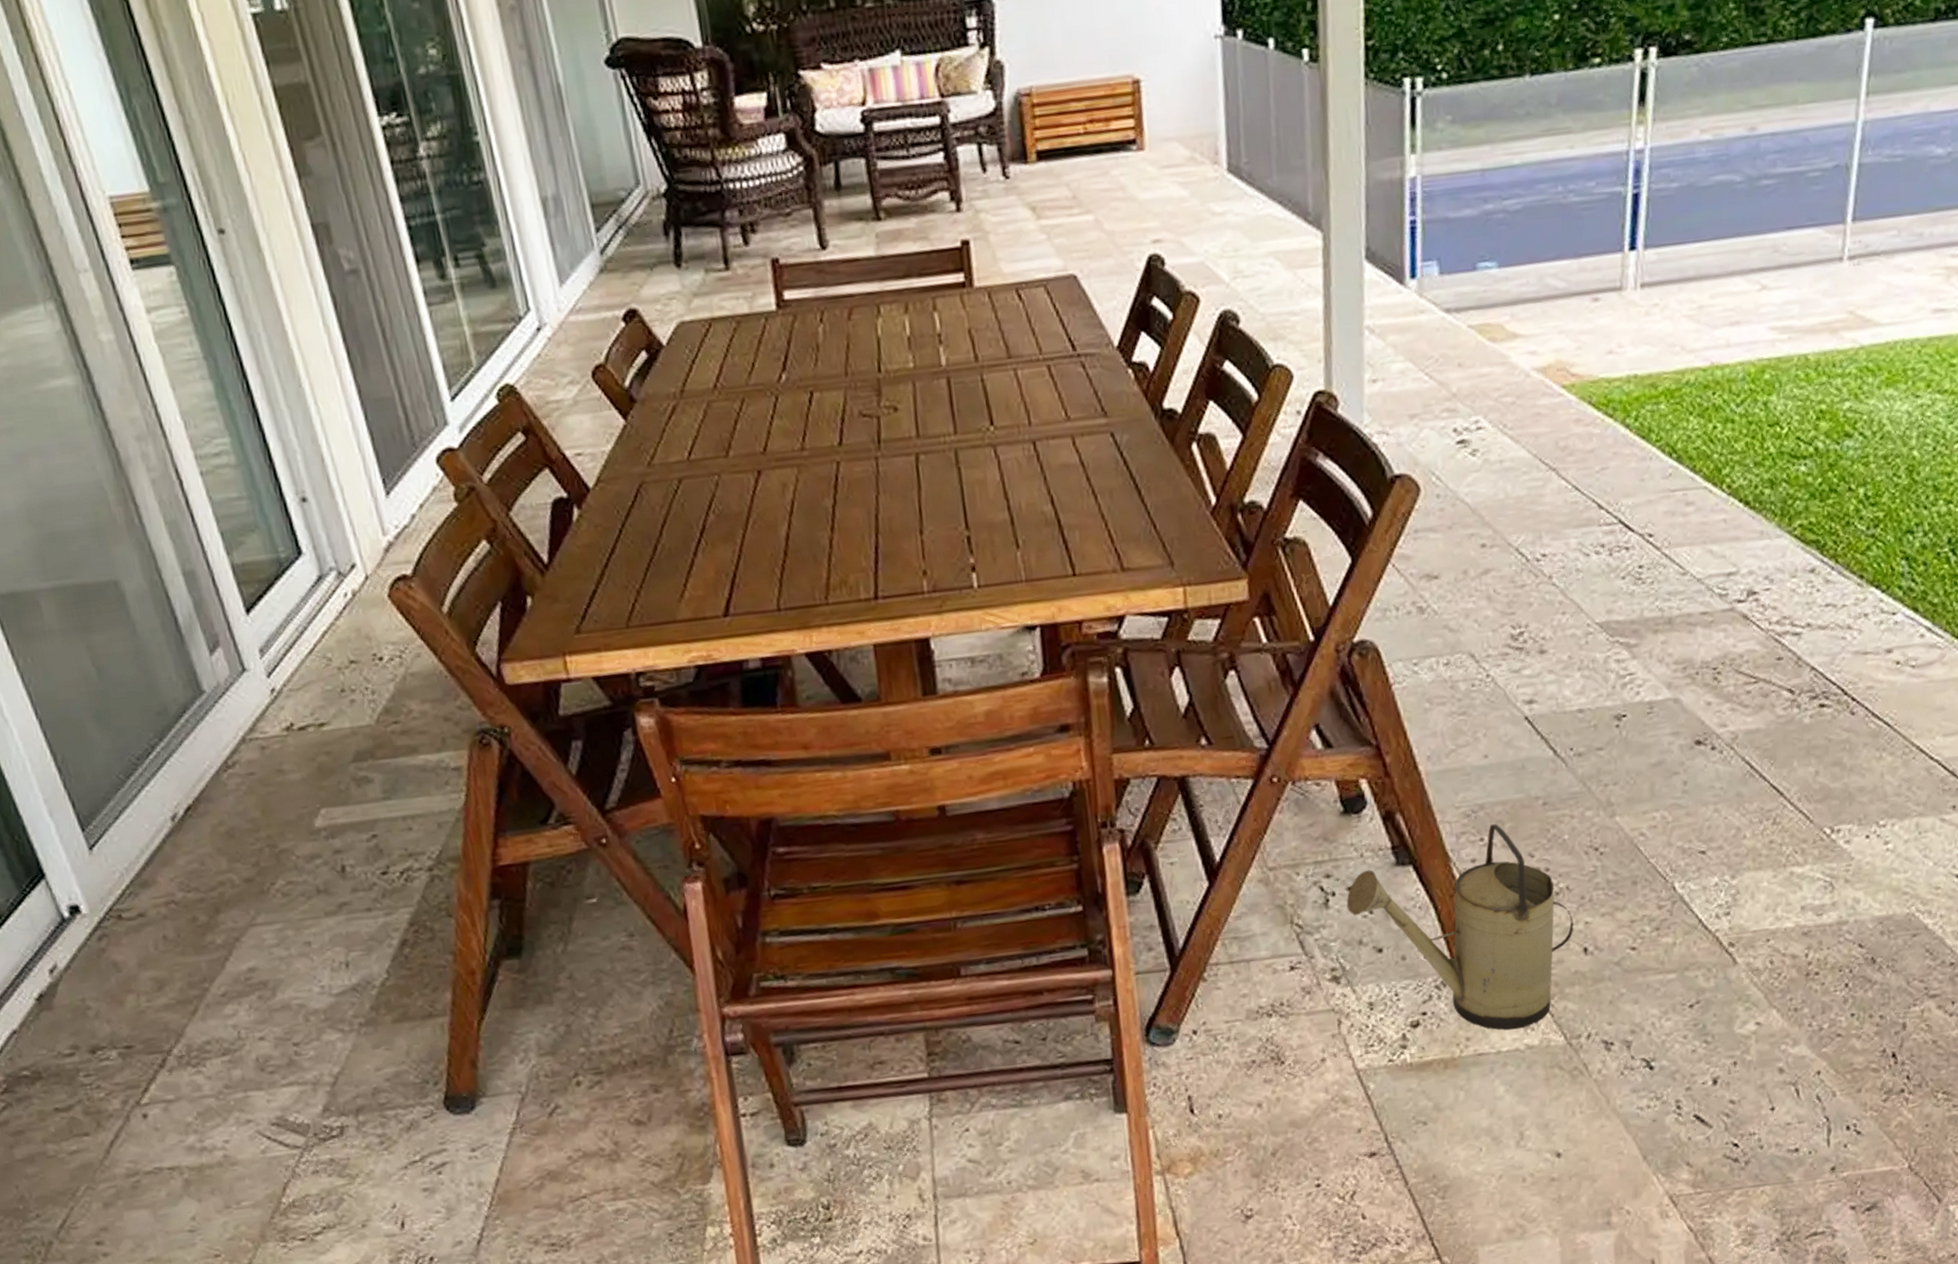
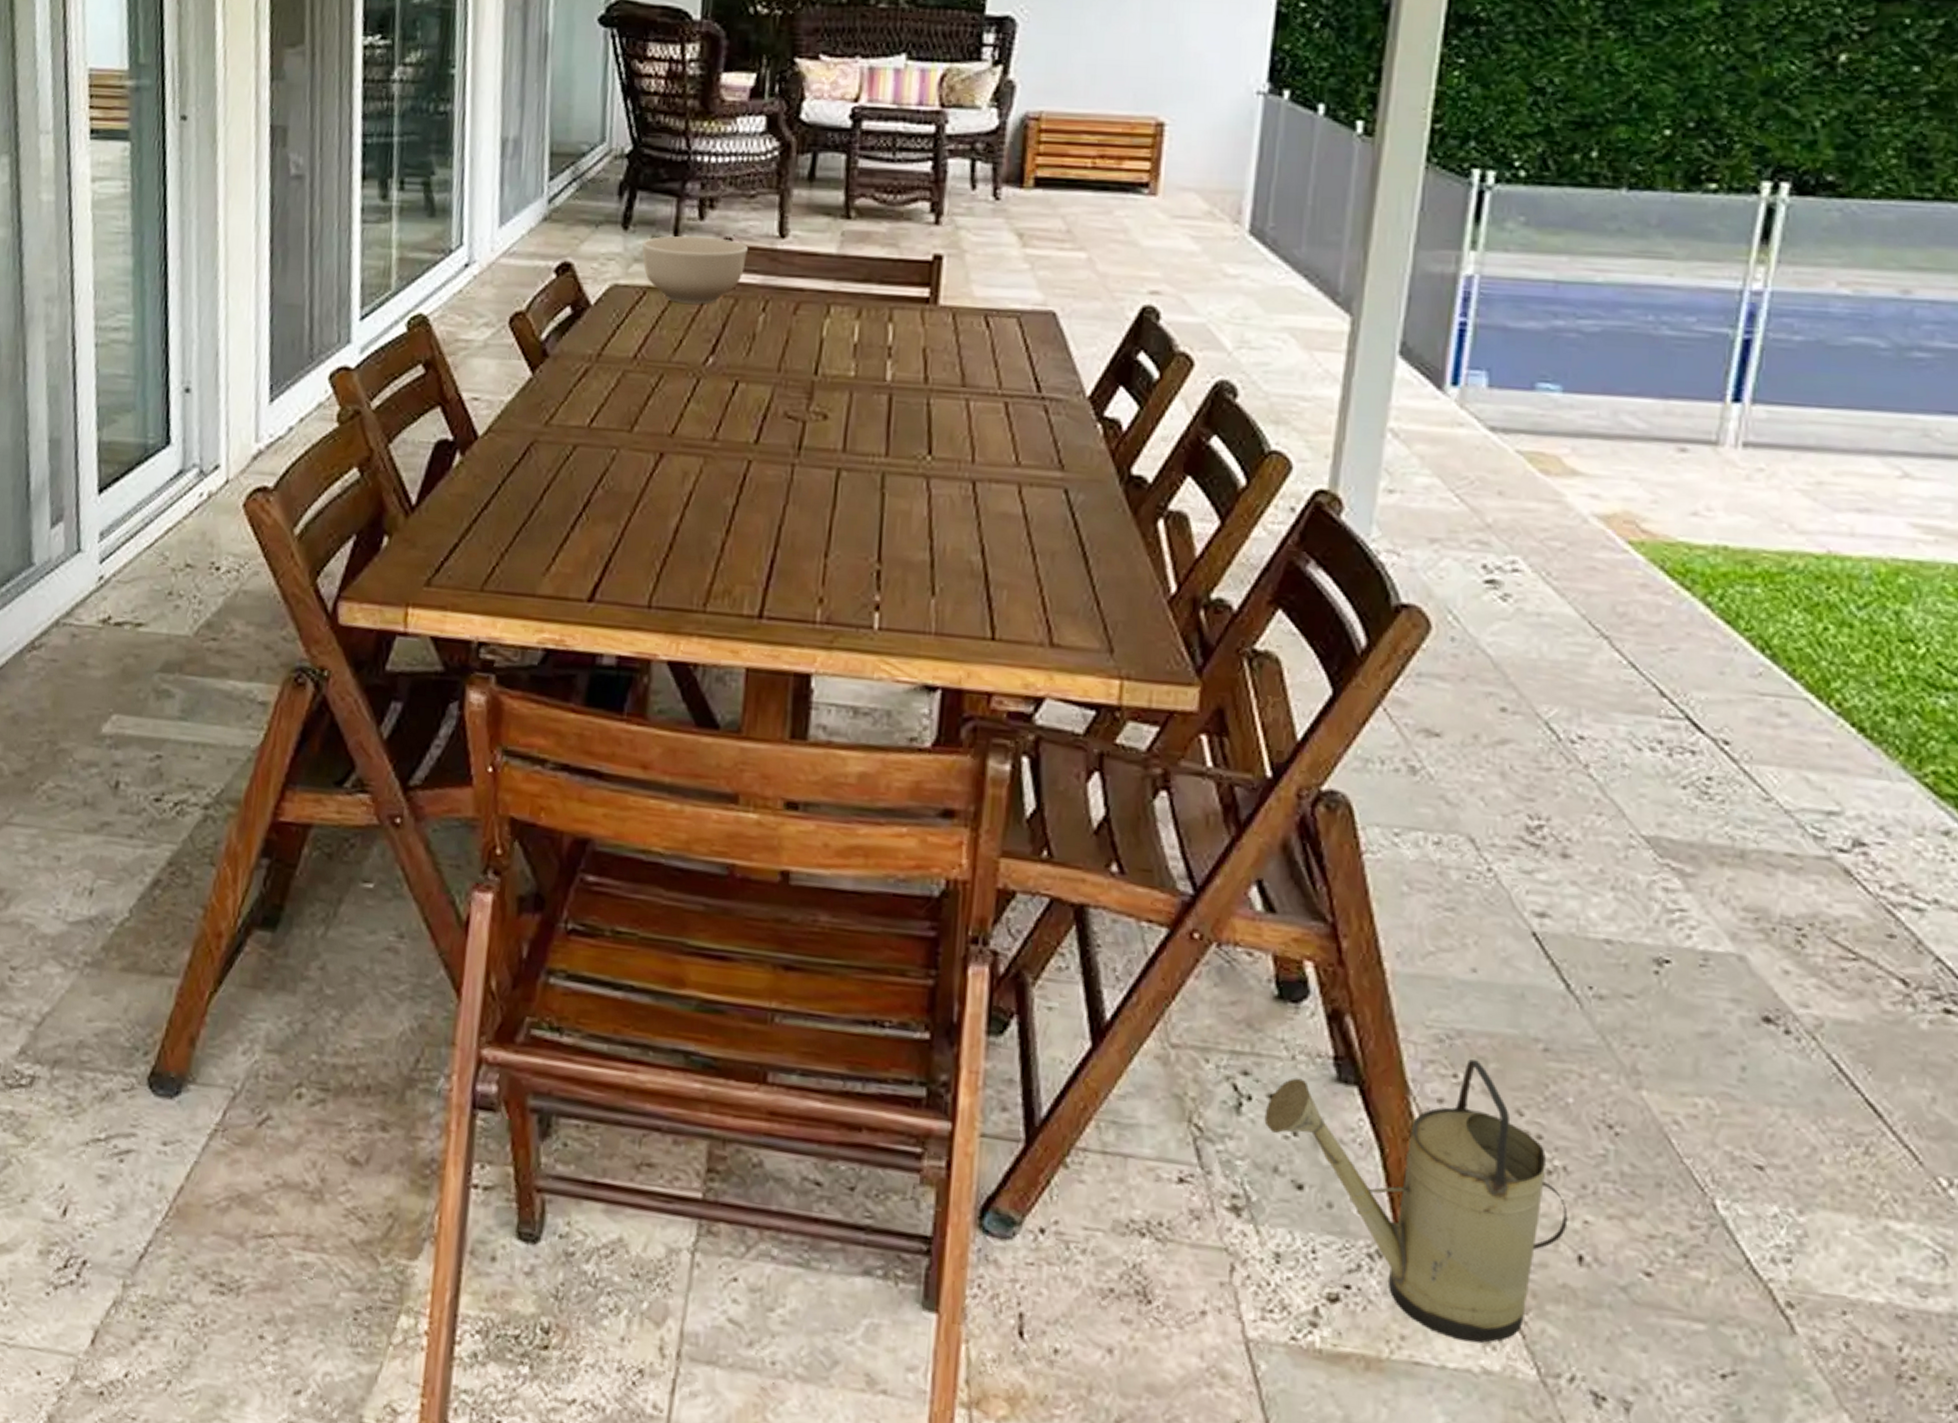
bowl: none [696,260,796,328] -> present [641,236,749,304]

